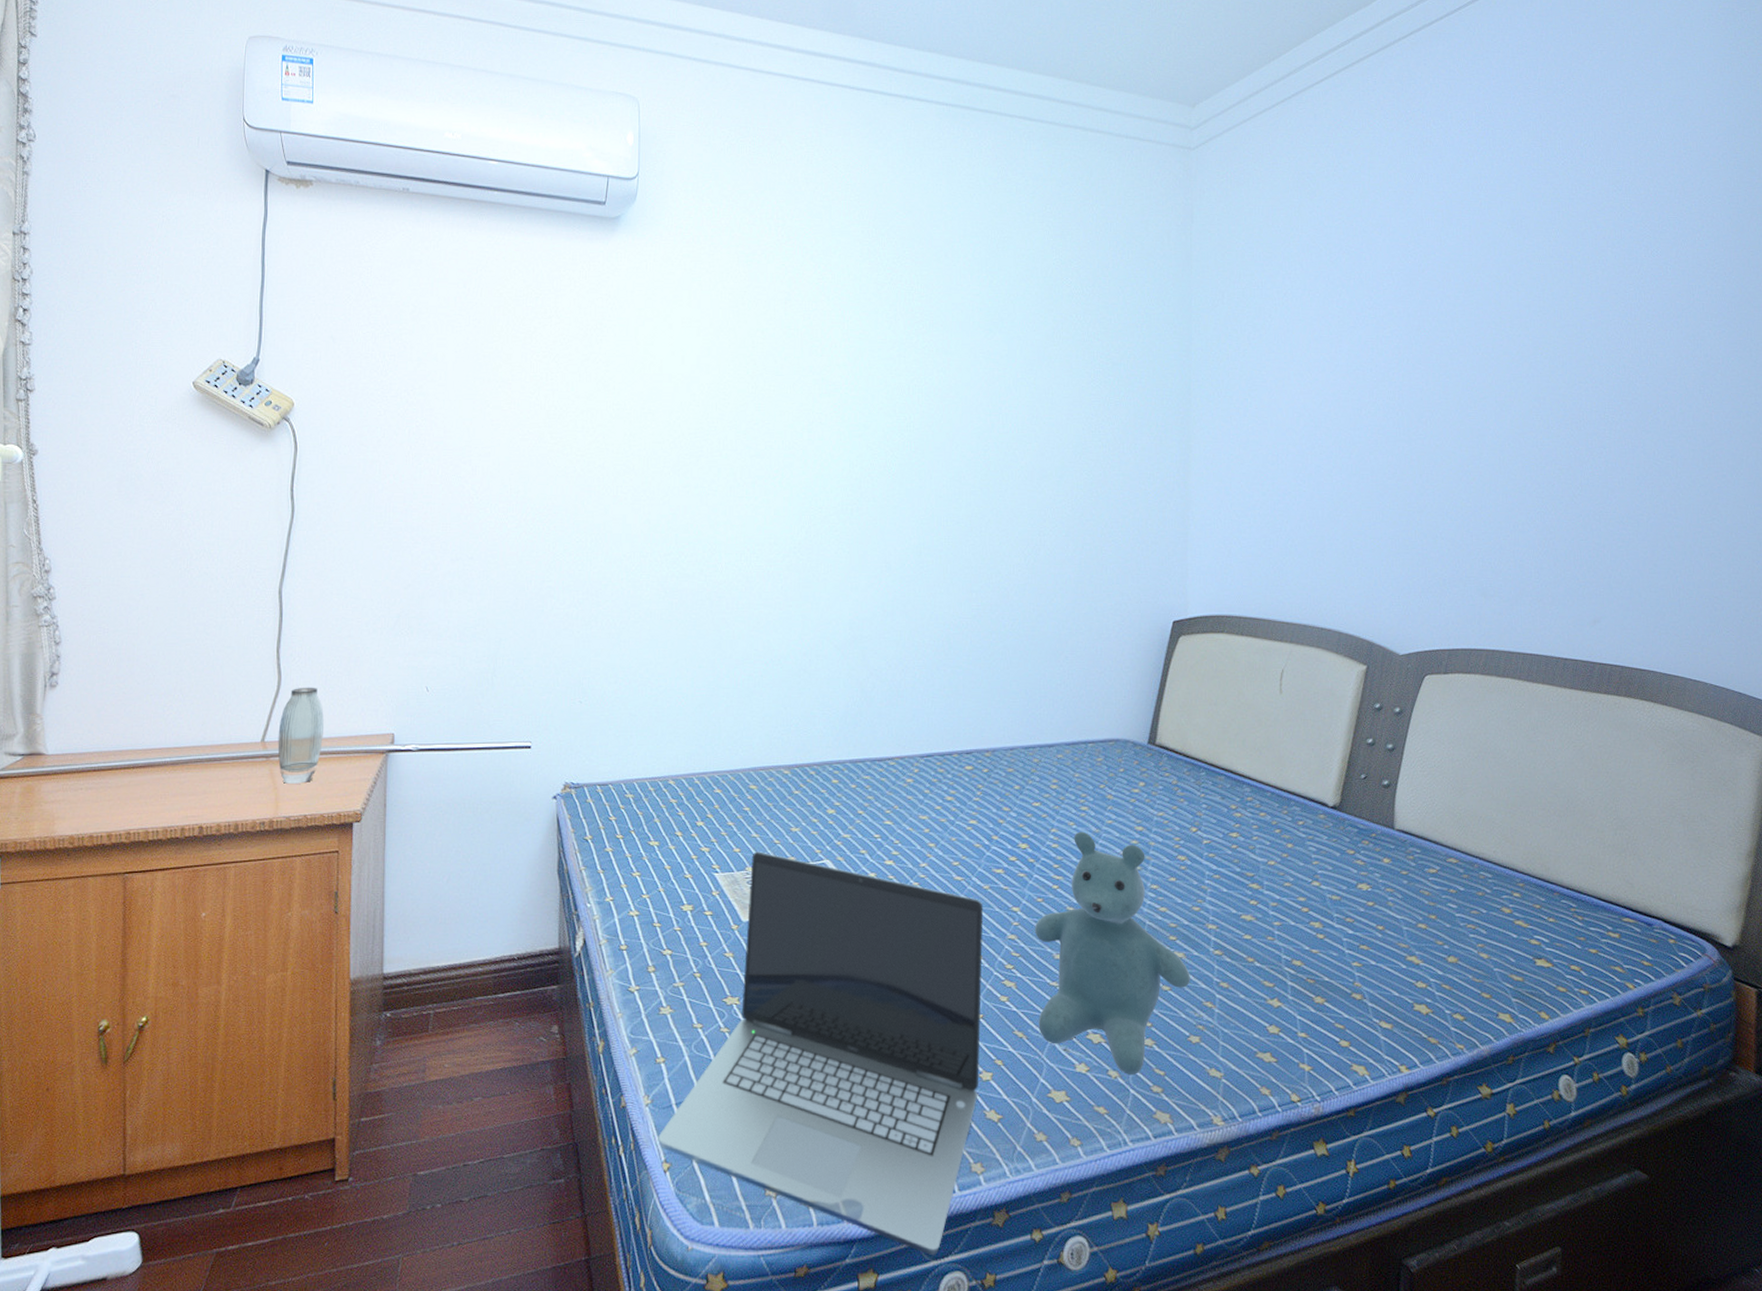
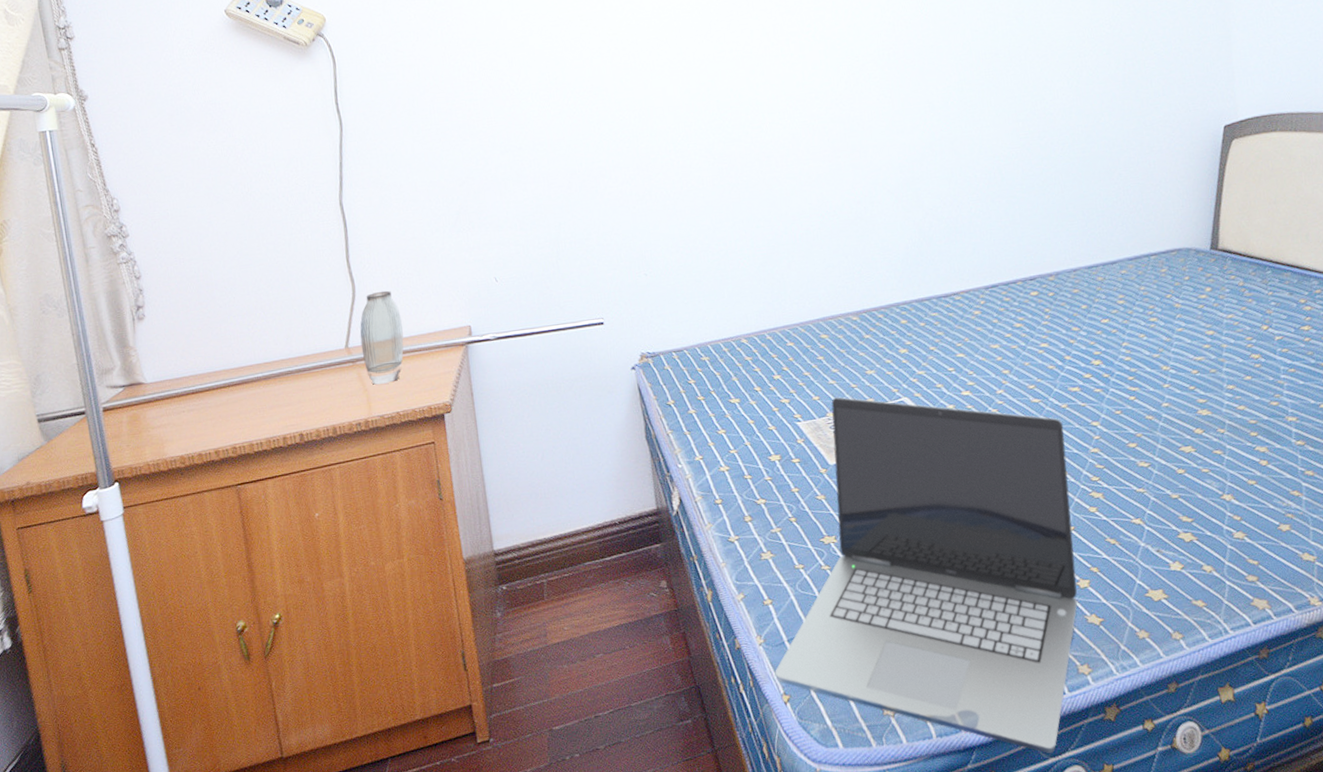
stuffed bear: present [1034,831,1190,1076] -> none [1115,342,1275,569]

